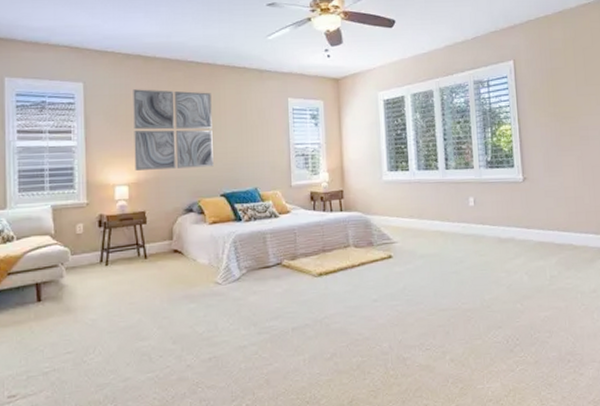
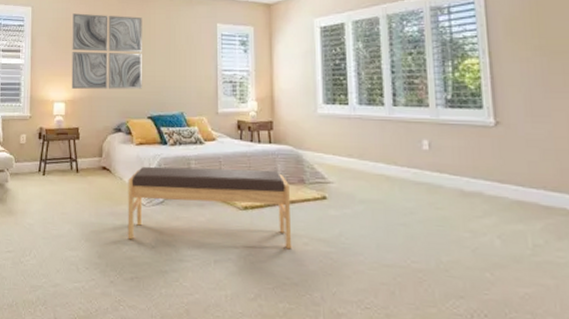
bench: none [202,236,363,321] -> present [127,166,292,250]

